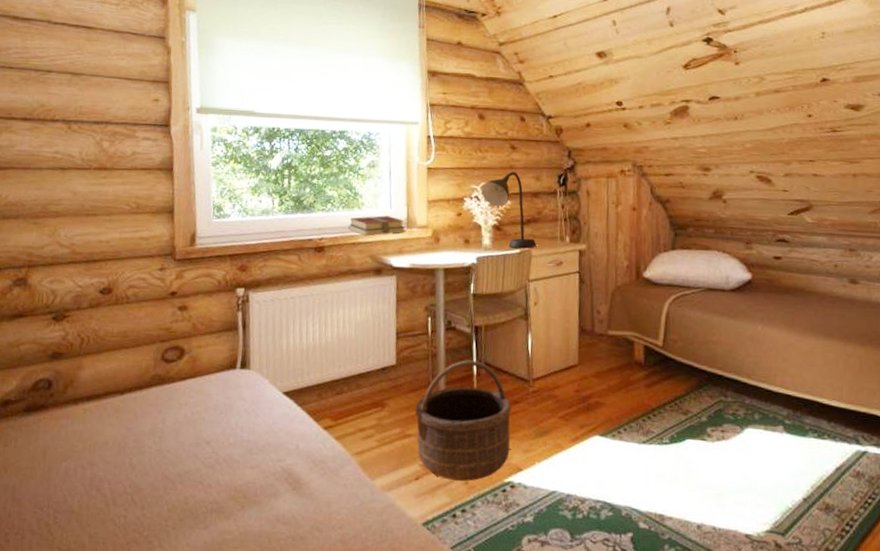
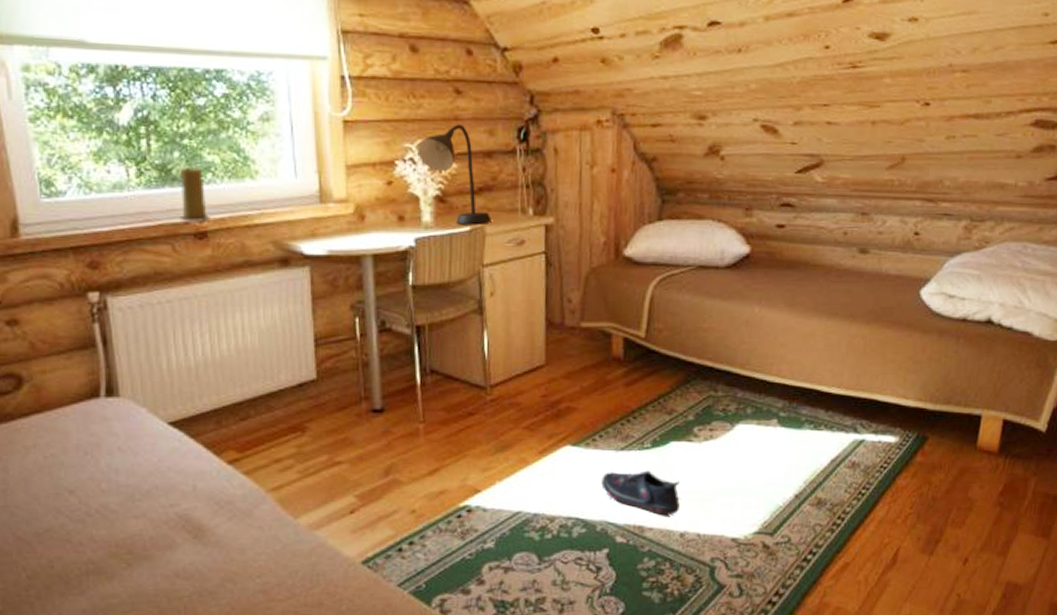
candle: none [305,199,328,240] -> present [178,167,211,223]
books: present [348,215,405,236] -> none [239,187,317,216]
basket: present [415,360,512,481] -> none [344,368,465,510]
slipper: none [626,462,696,507] -> present [601,470,680,515]

